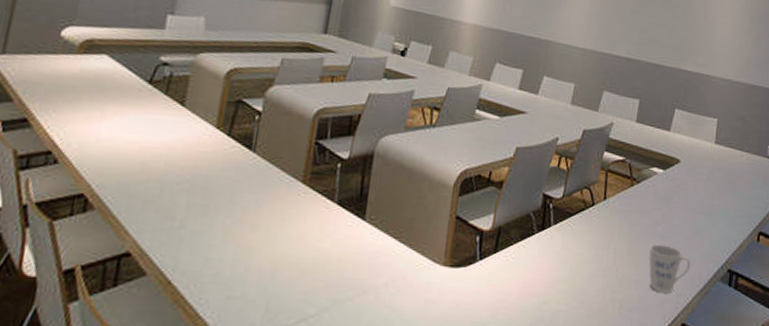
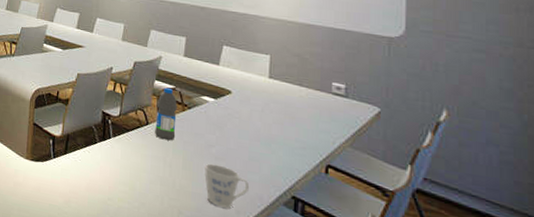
water bottle: none [600,159,626,223] -> present [155,87,177,141]

